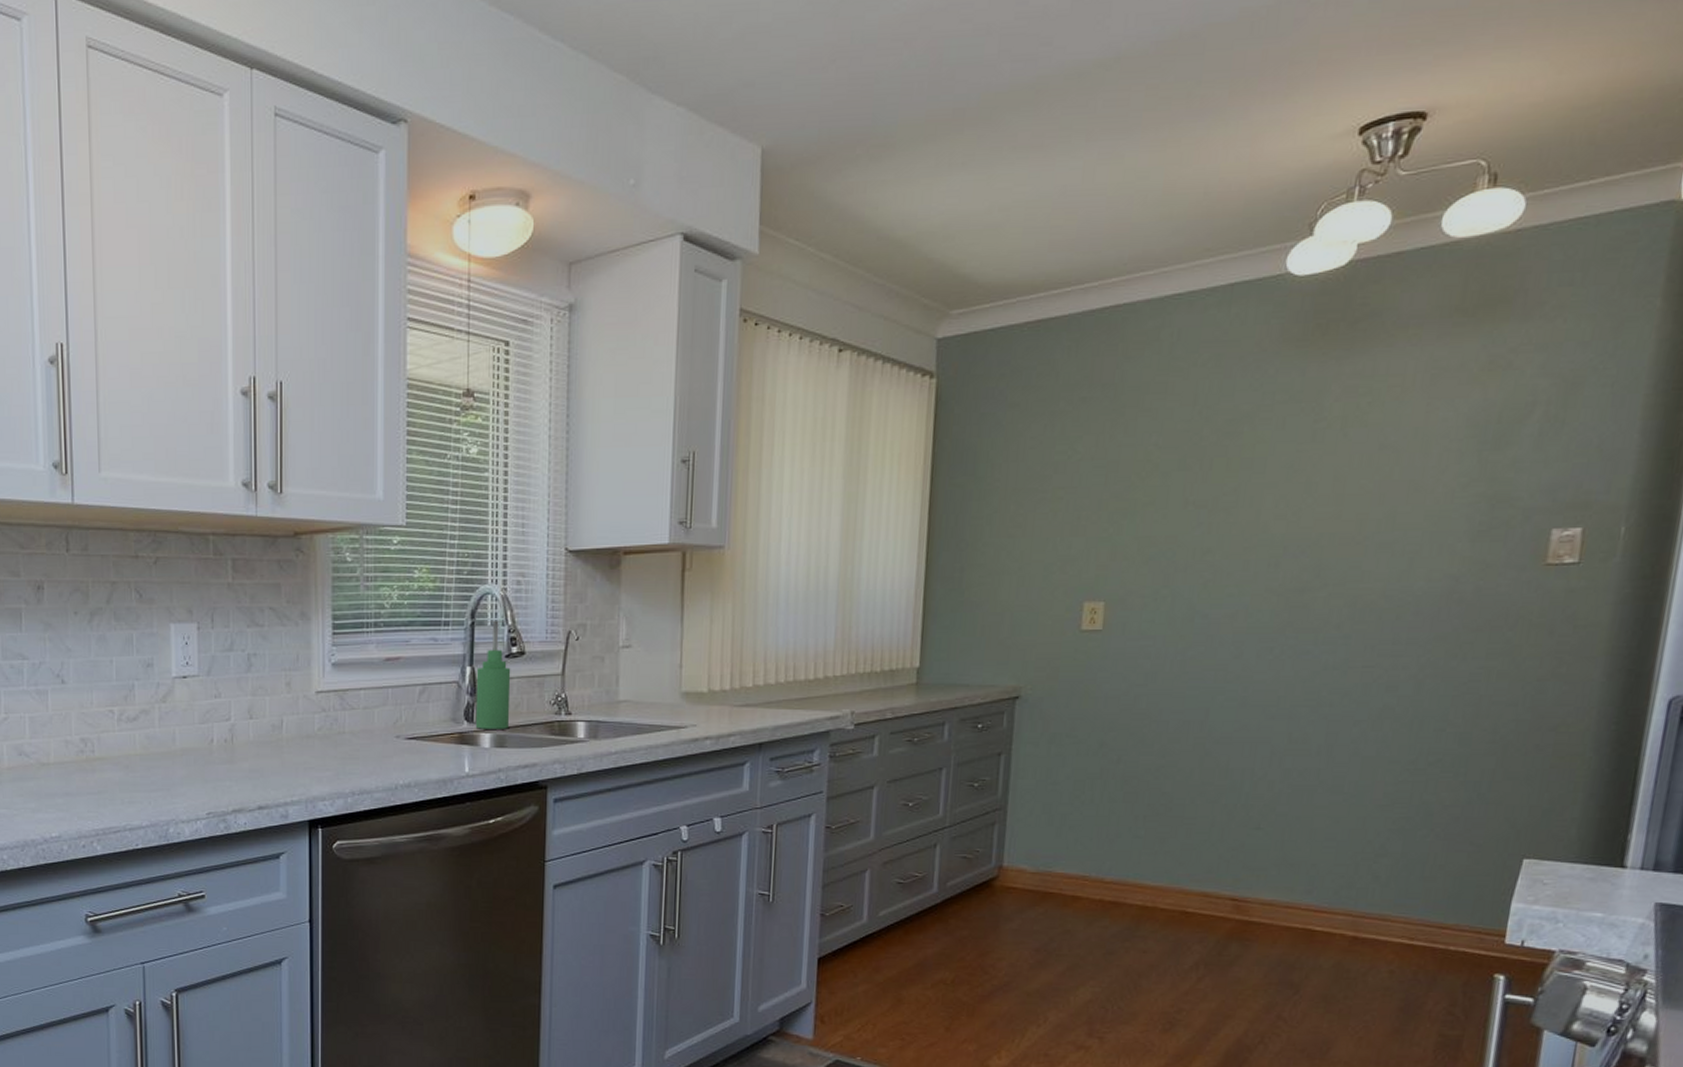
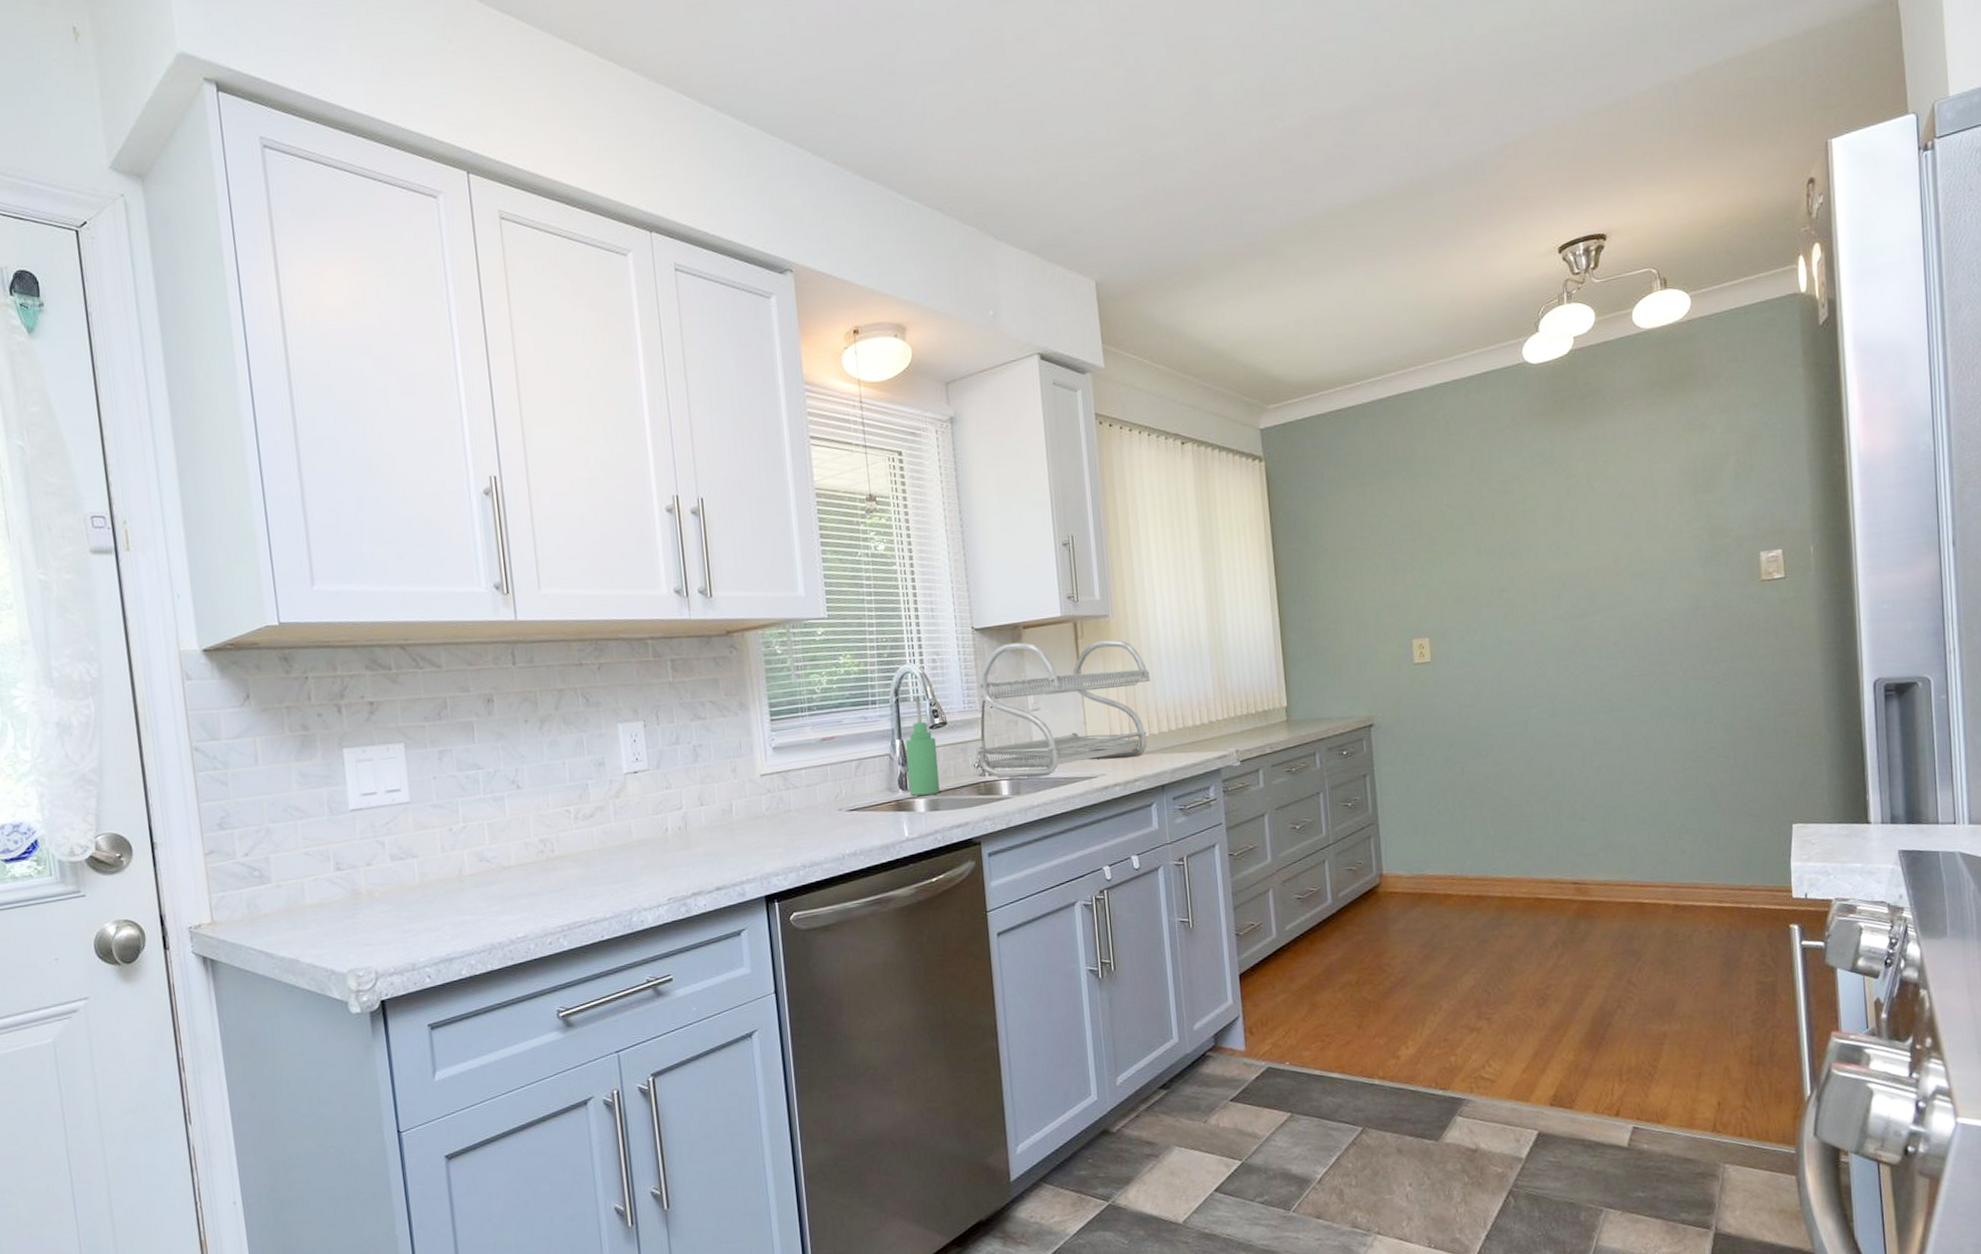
dish rack: none [554,569,763,720] -> present [976,639,1150,778]

